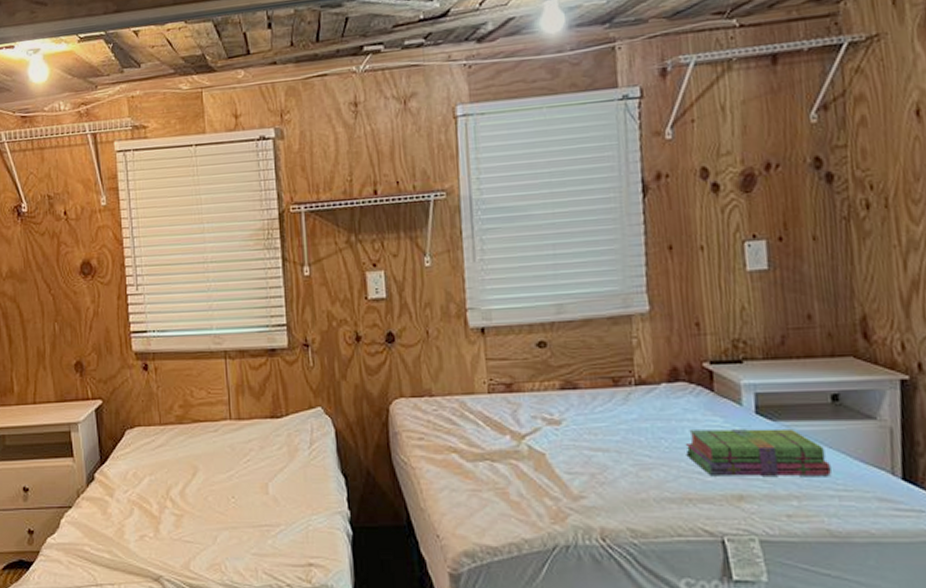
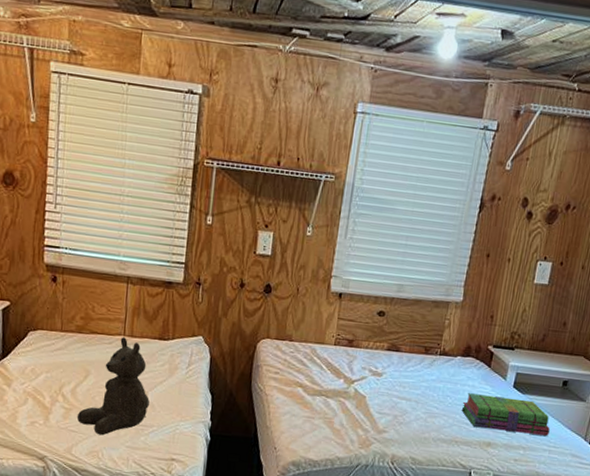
teddy bear: none [190,421,271,543] -> present [77,337,149,436]

